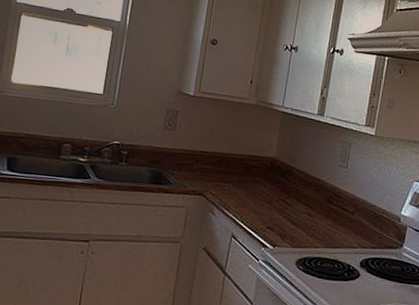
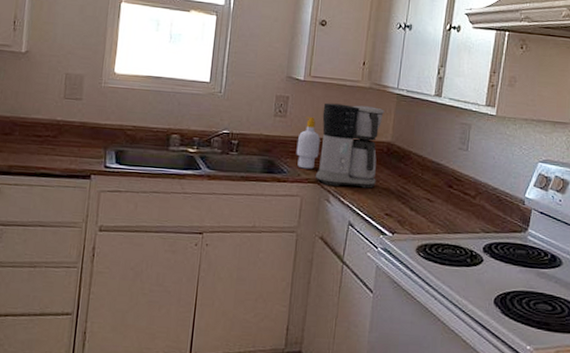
soap bottle: none [183,130,208,182] -> present [296,116,321,169]
coffee maker: none [201,118,269,202] -> present [316,103,384,189]

